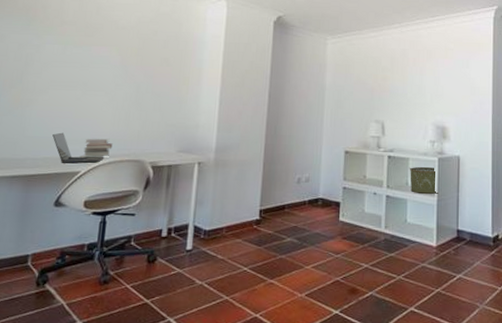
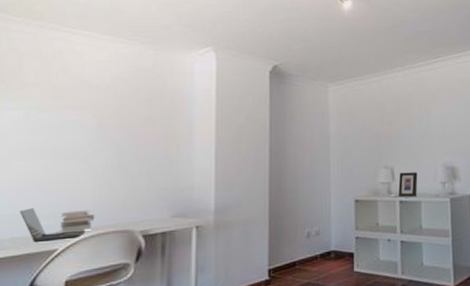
picture frame: none [387,128,408,153] -> present [398,172,418,197]
basket: present [409,166,438,194] -> none [421,208,453,236]

